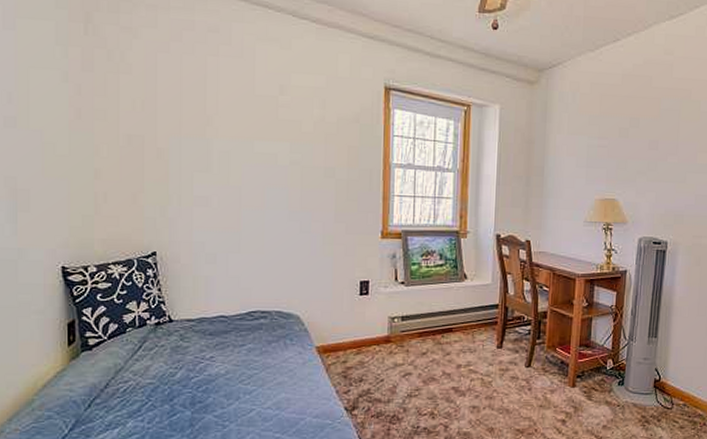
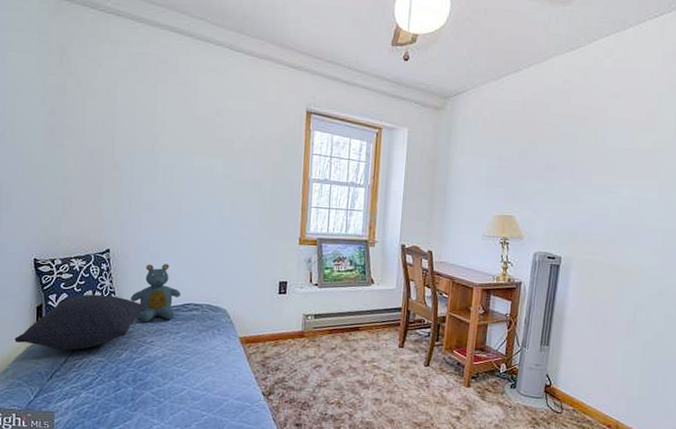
pillow: none [41,305,204,373] -> present [14,294,147,351]
teddy bear: none [183,266,244,336] -> present [130,263,181,323]

